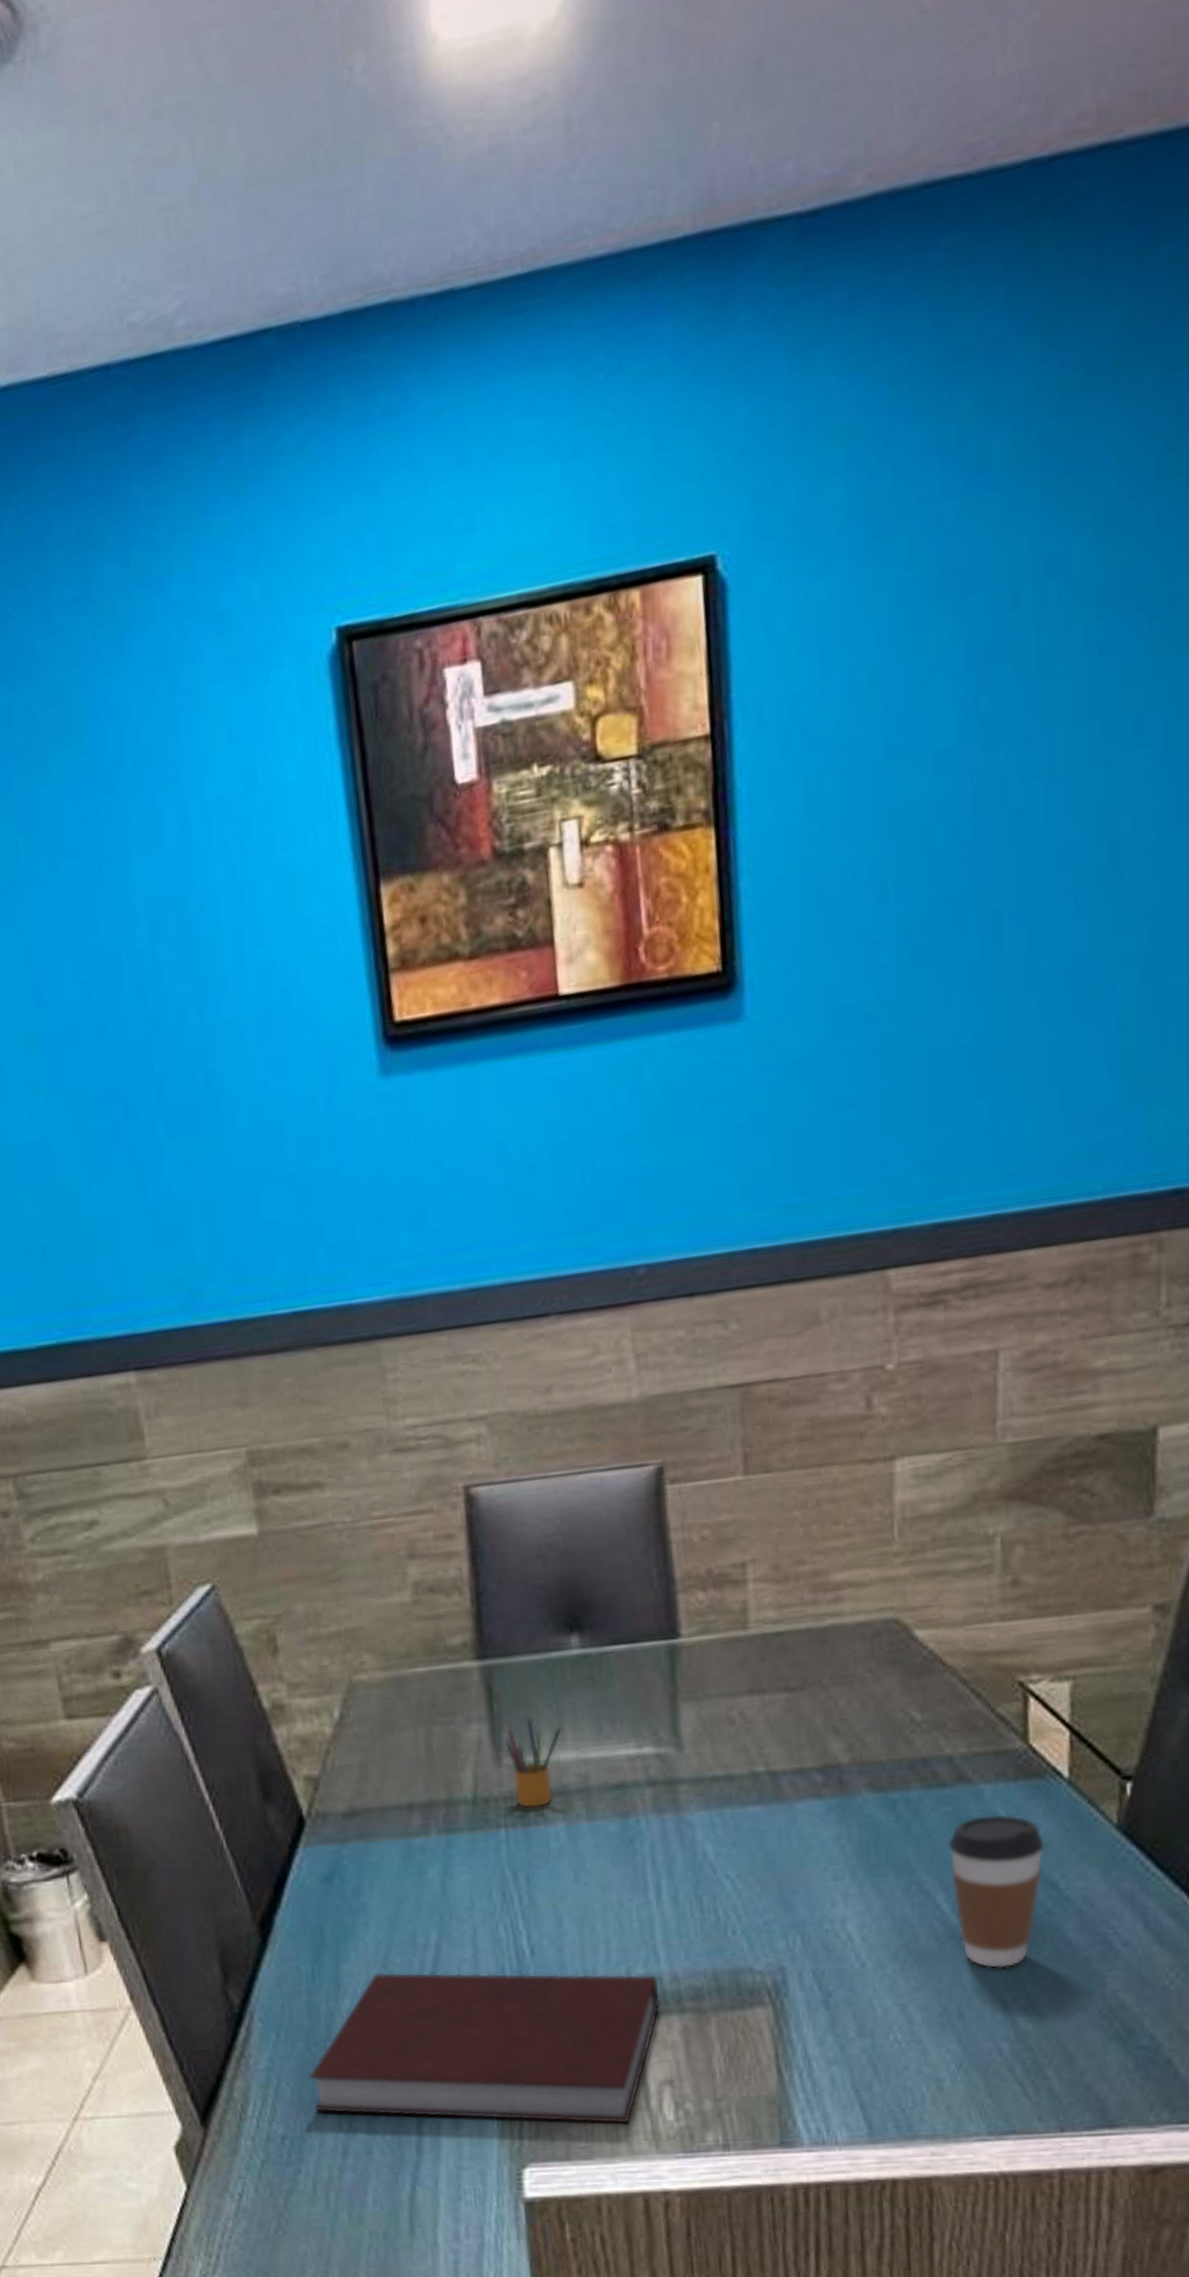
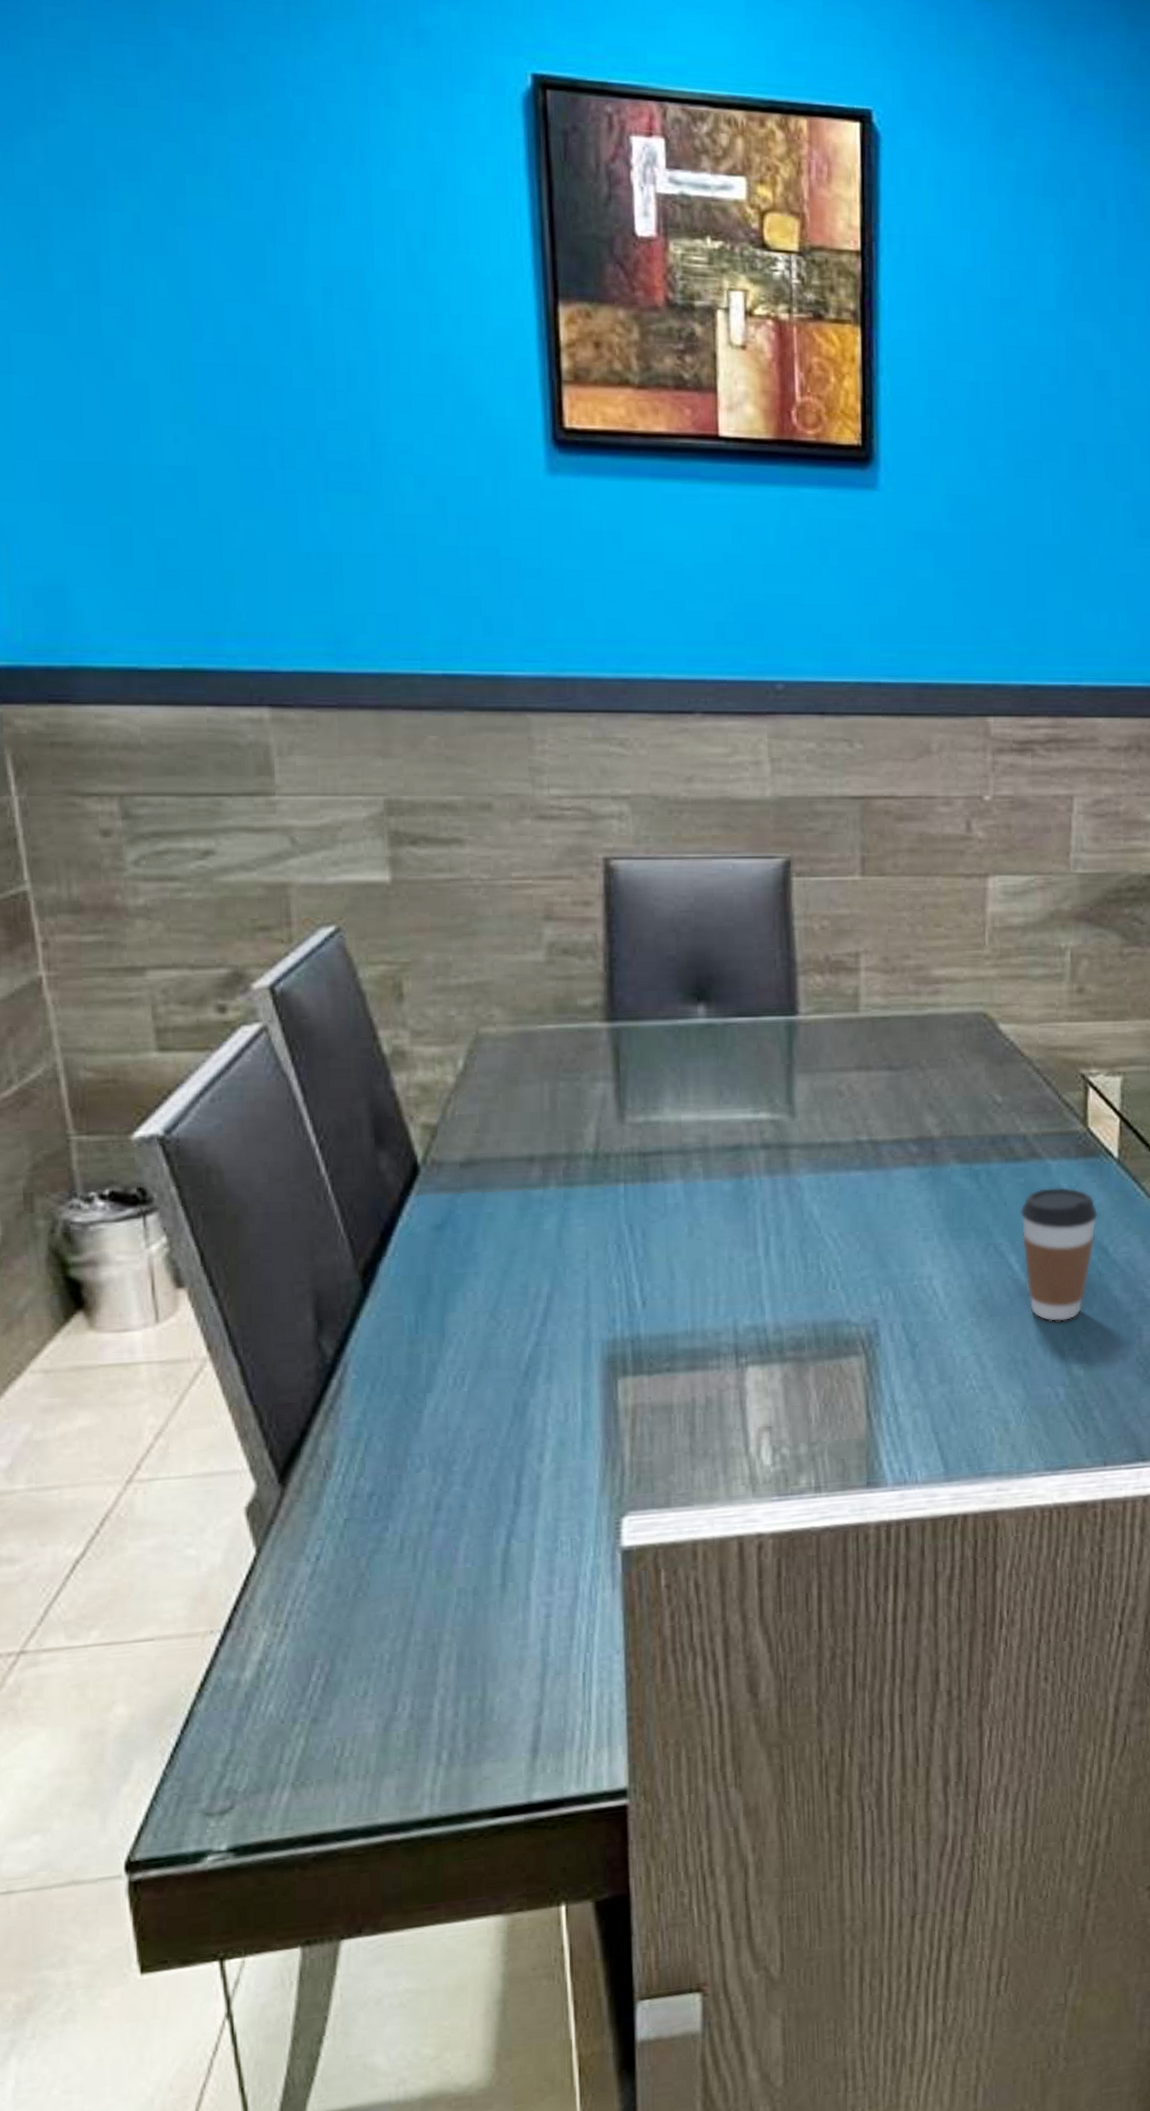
notebook: present [309,1972,661,2125] -> none [404,1322,763,1471]
pencil box: present [501,1713,563,1809] -> none [626,1074,685,1166]

